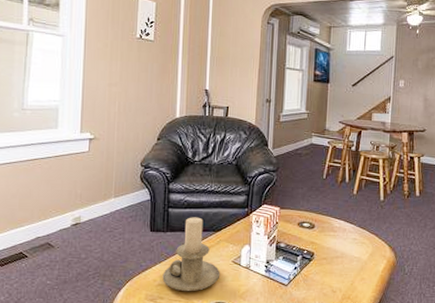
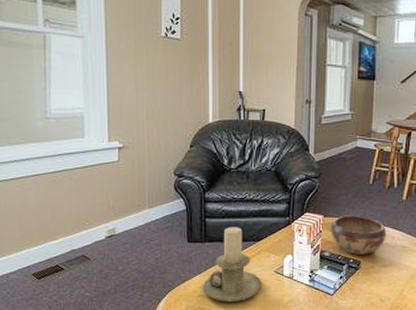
decorative bowl: none [286,208,339,247] -> present [330,215,387,256]

